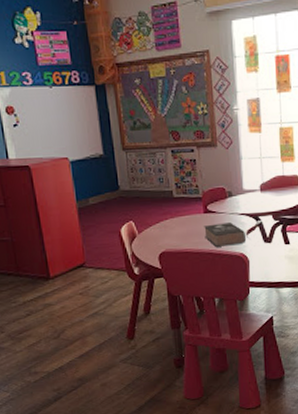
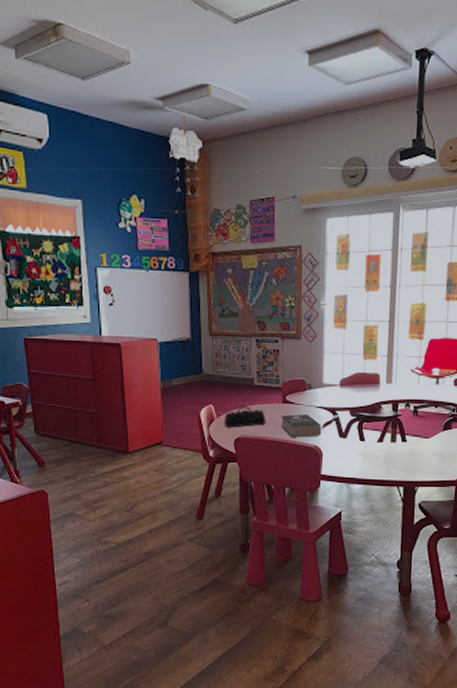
pencil case: none [146,219,189,243] -> present [224,405,266,428]

